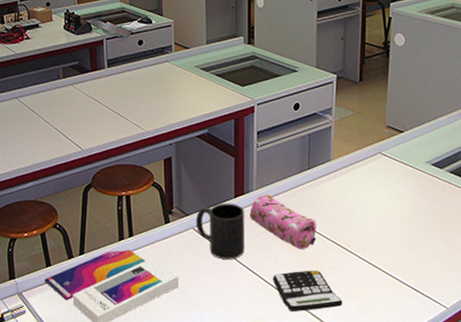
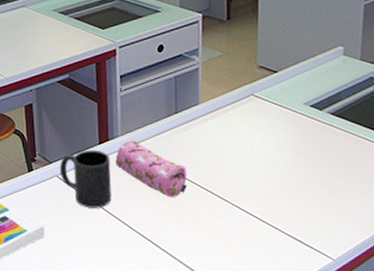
calculator: present [273,270,343,311] -> none [143,219,219,262]

